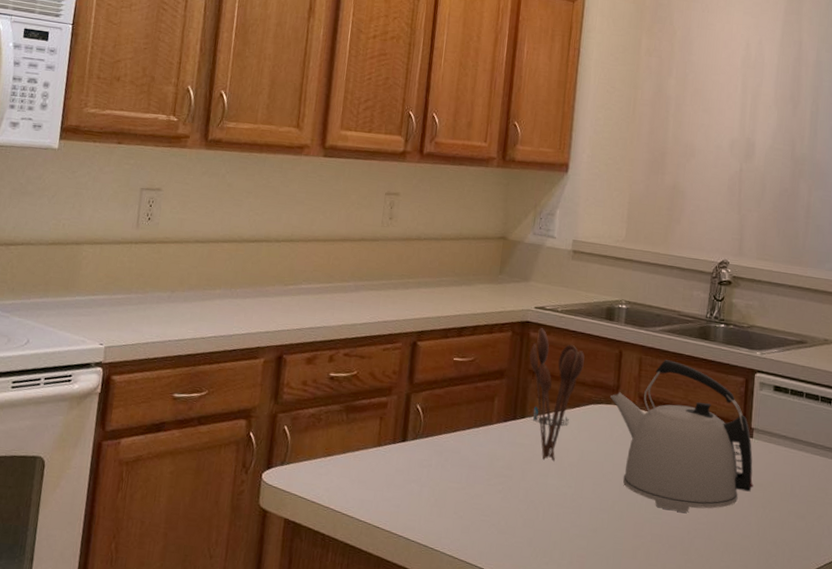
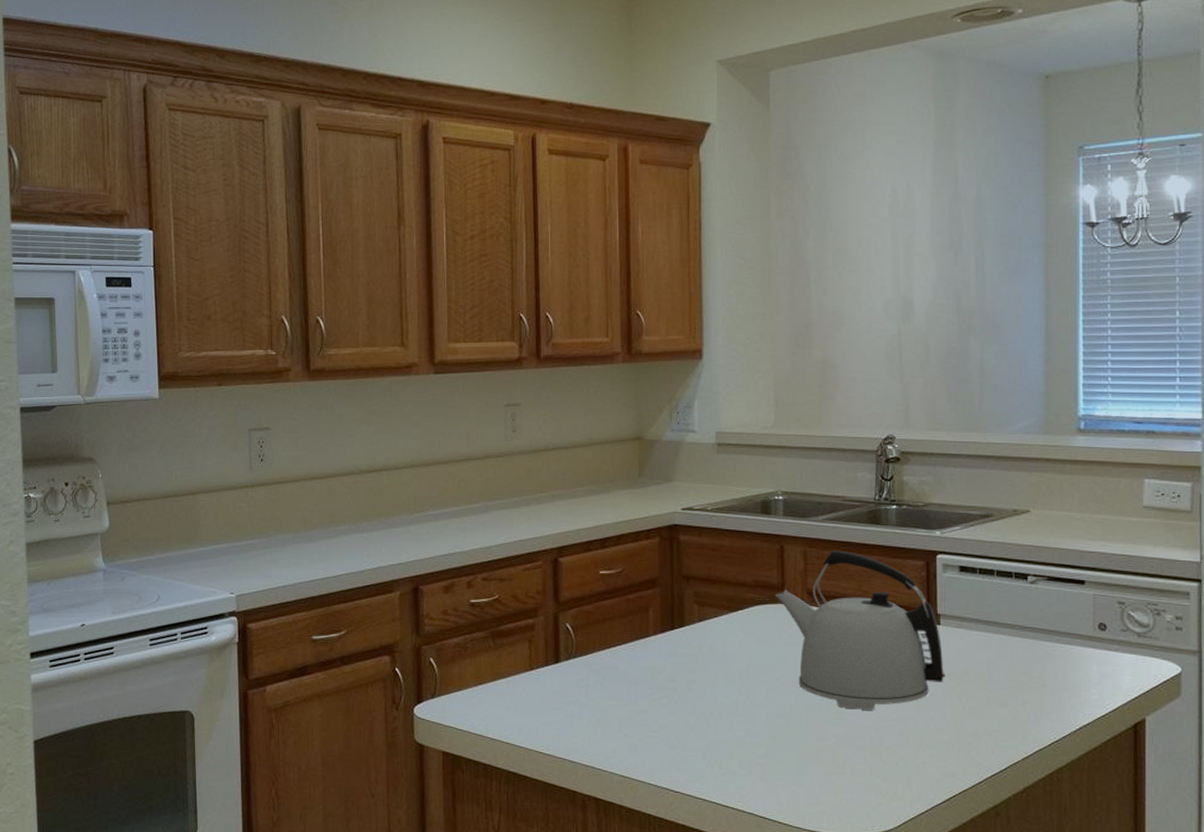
utensil holder: present [529,328,585,462] -> none [682,530,742,669]

